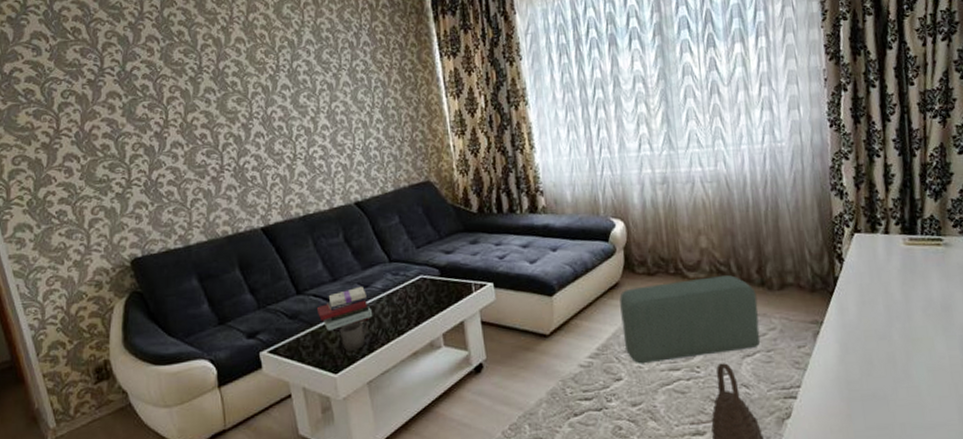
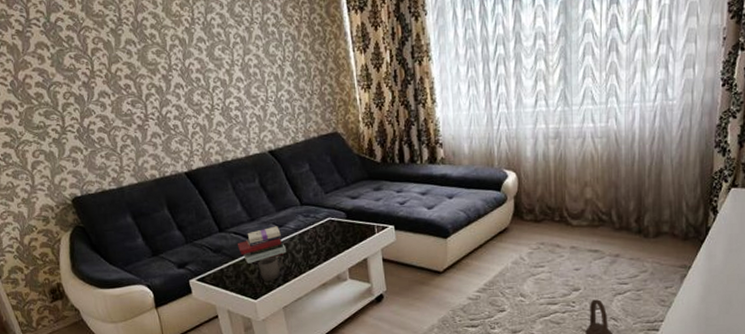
pouf: present [619,275,761,363] -> none [507,224,633,297]

